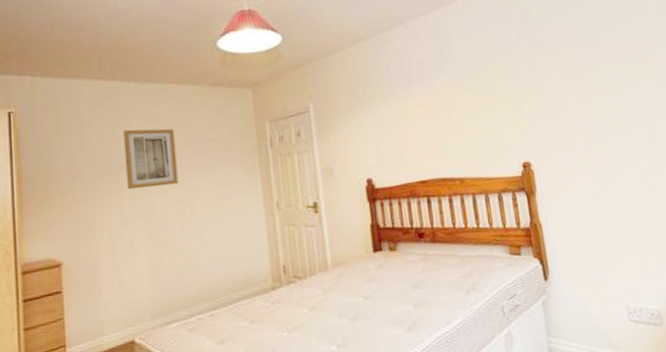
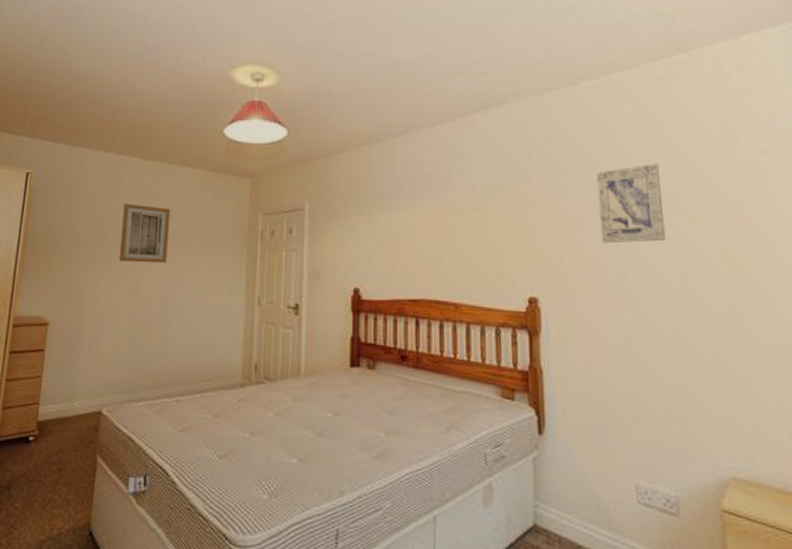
wall art: none [567,29,629,105] -> present [597,163,666,244]

